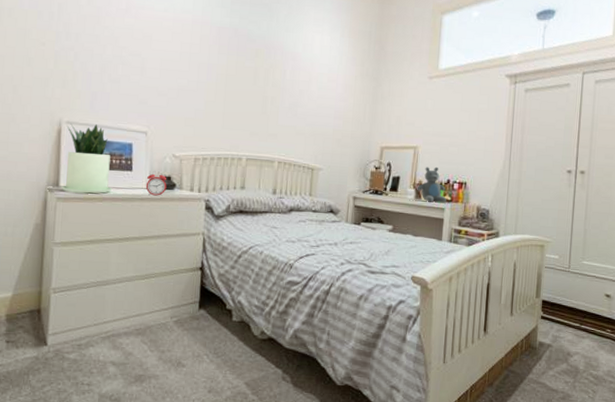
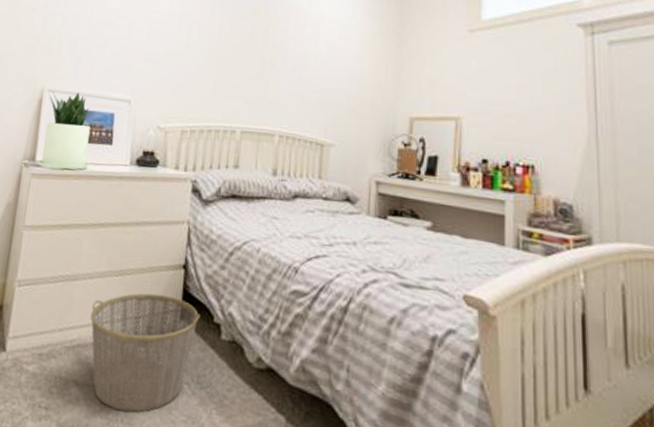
basket: none [122,291,215,380] -> present [90,293,200,413]
alarm clock: present [145,170,167,196] -> none [125,144,149,175]
teddy bear: present [417,166,447,203] -> none [463,143,508,194]

